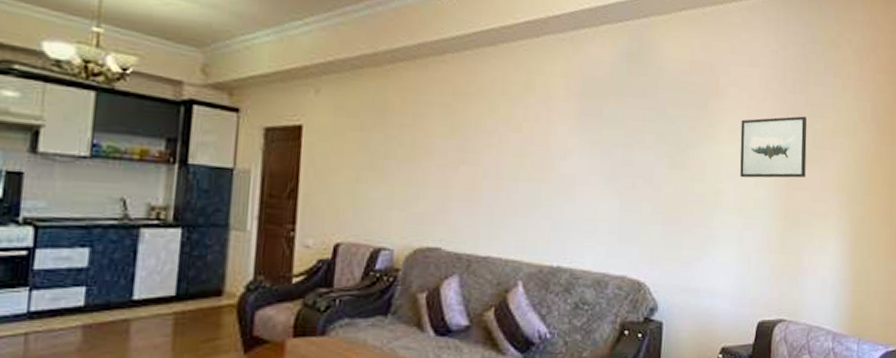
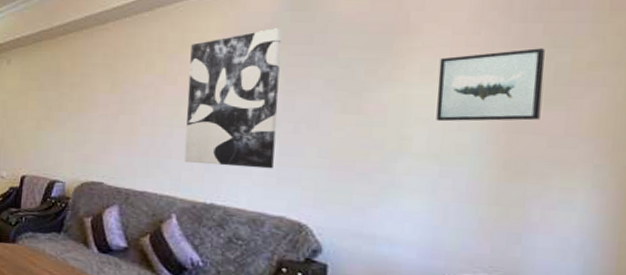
wall art: none [530,78,621,226] -> present [184,28,283,169]

